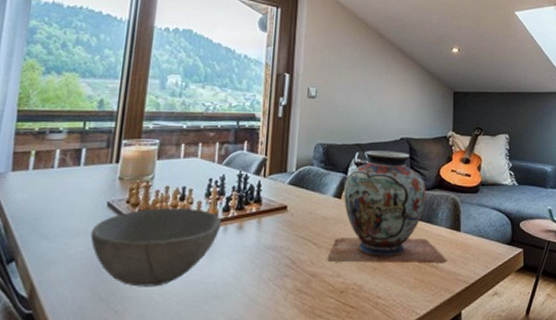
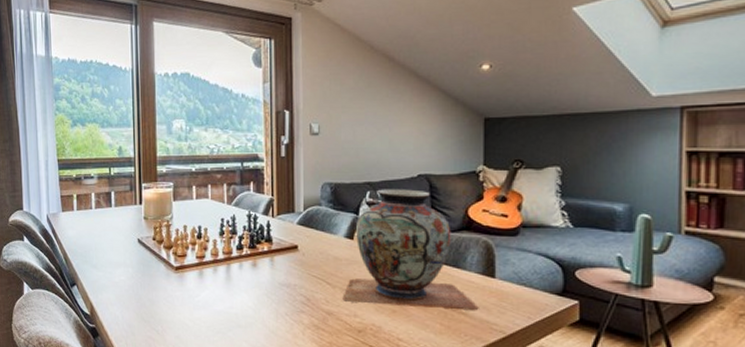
bowl: present [90,208,222,287] -> none [128,245,237,314]

